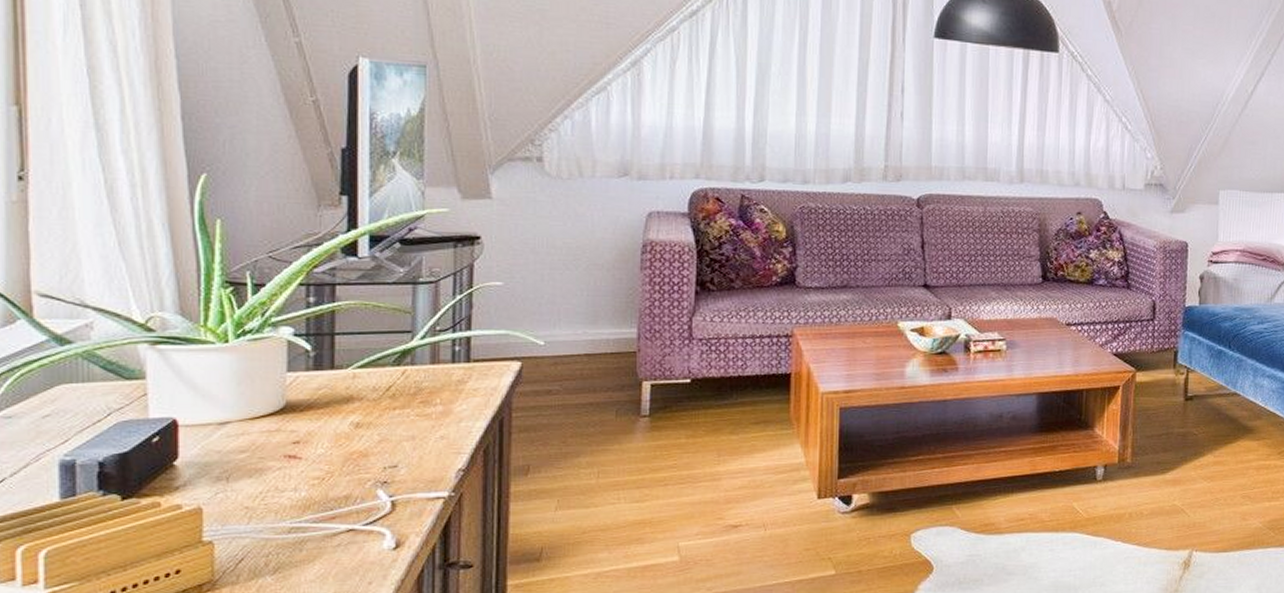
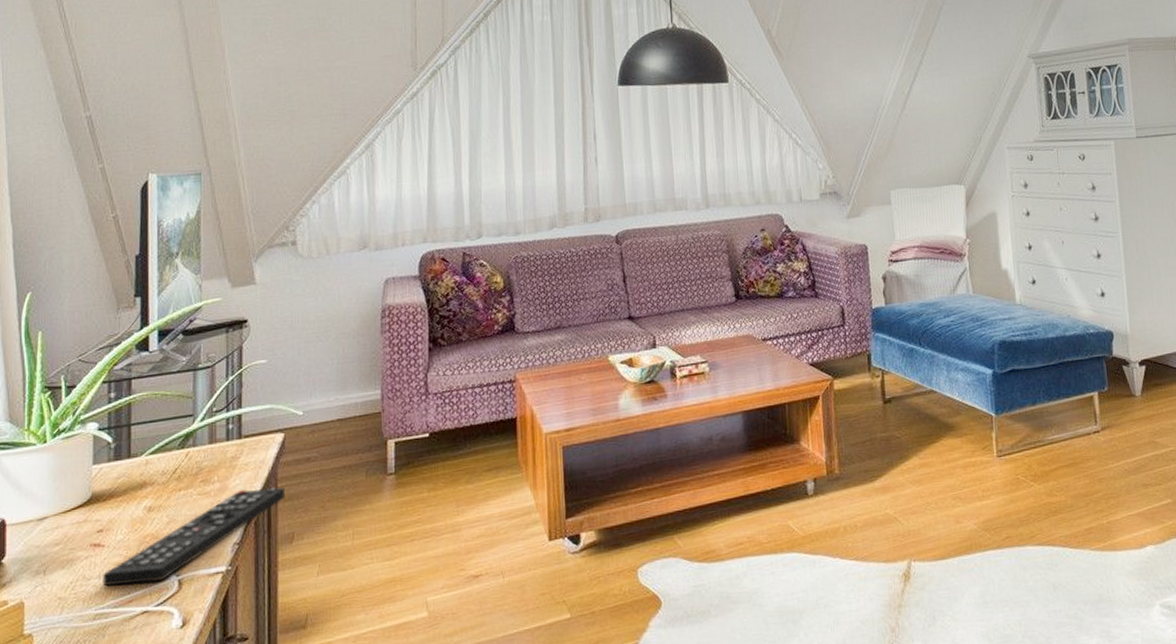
remote control: none [300,416,520,501] -> present [103,486,285,587]

